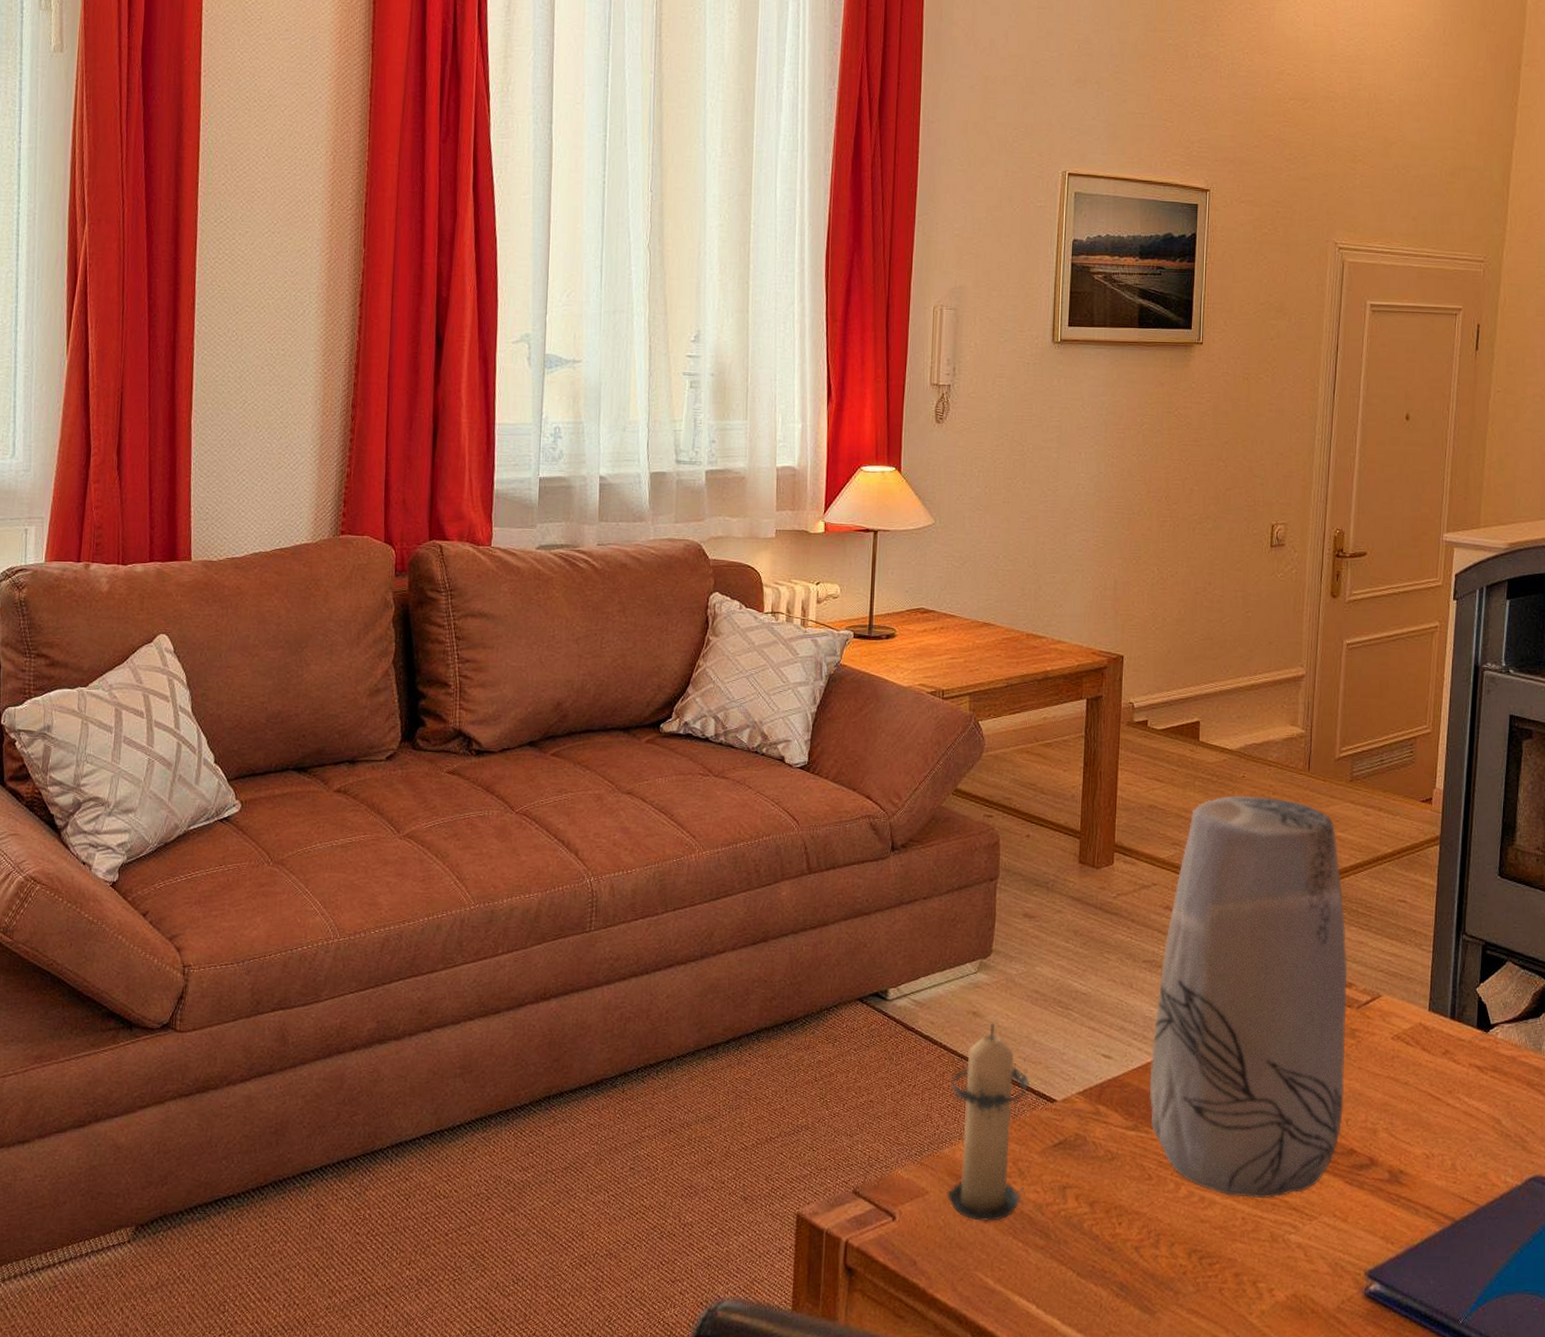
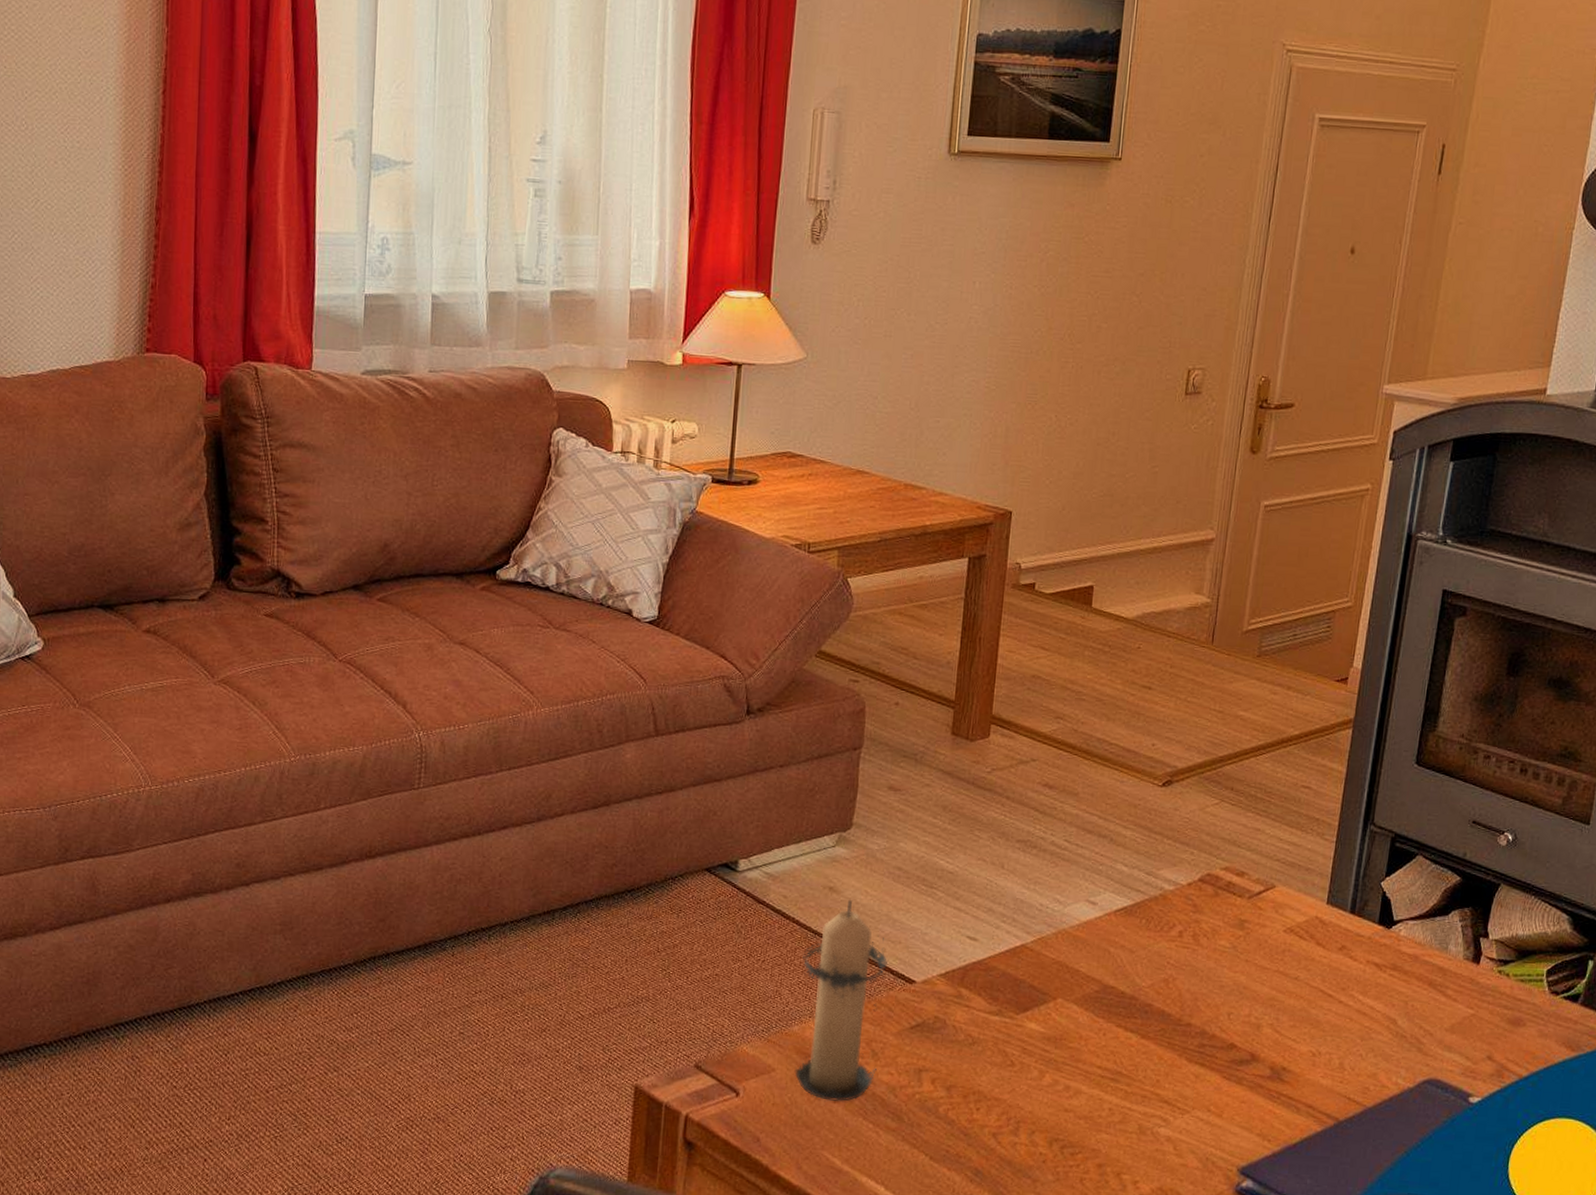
vase: present [1149,795,1348,1199] -> none [1016,667,1242,1091]

